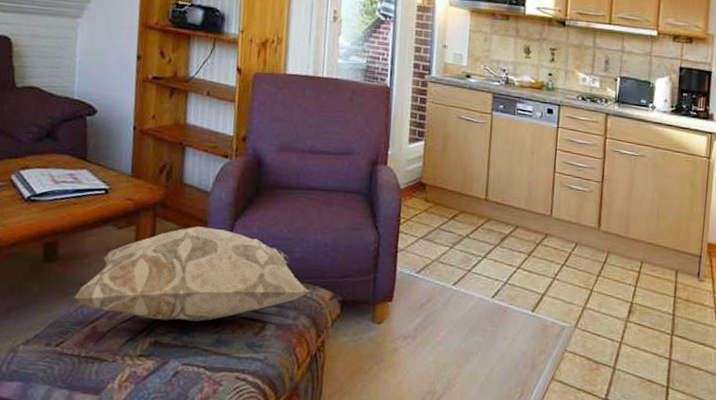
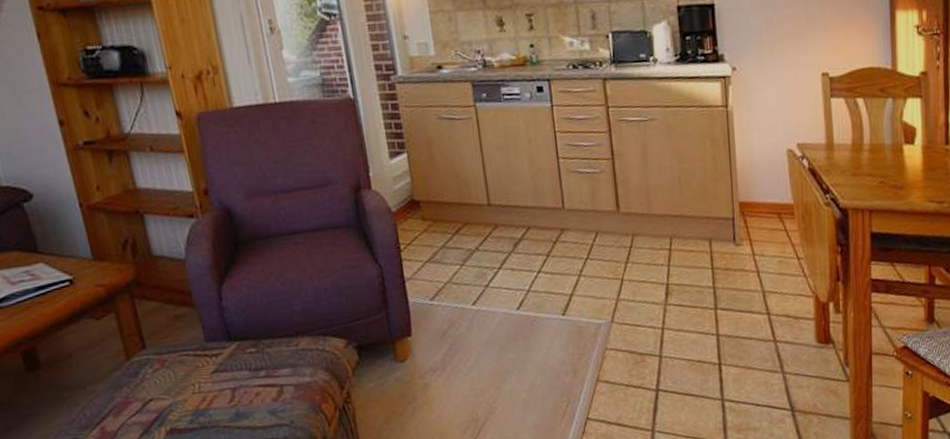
decorative pillow: present [73,226,311,322] -> none [70,297,323,410]

